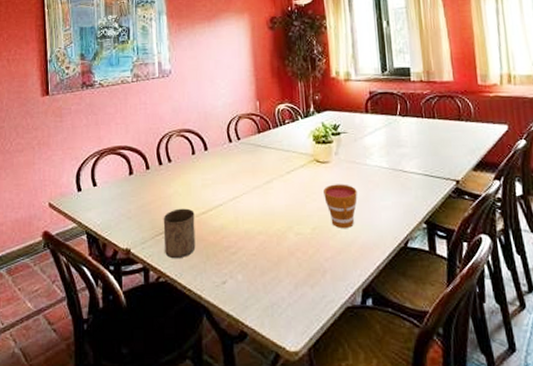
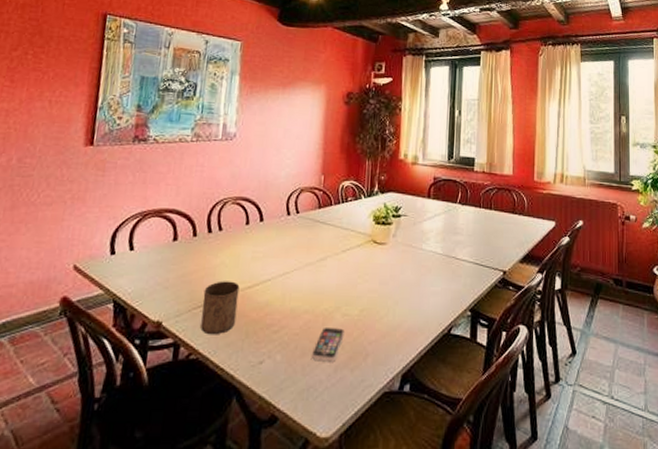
smartphone: none [271,246,300,280] -> present [312,326,344,362]
cup: present [323,184,358,228] -> none [376,266,409,311]

